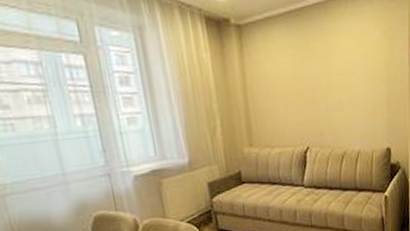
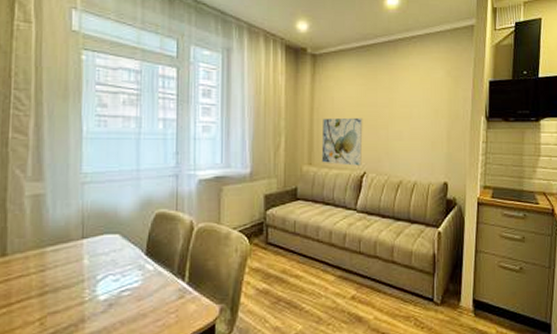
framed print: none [258,90,304,143] -> present [321,117,363,166]

